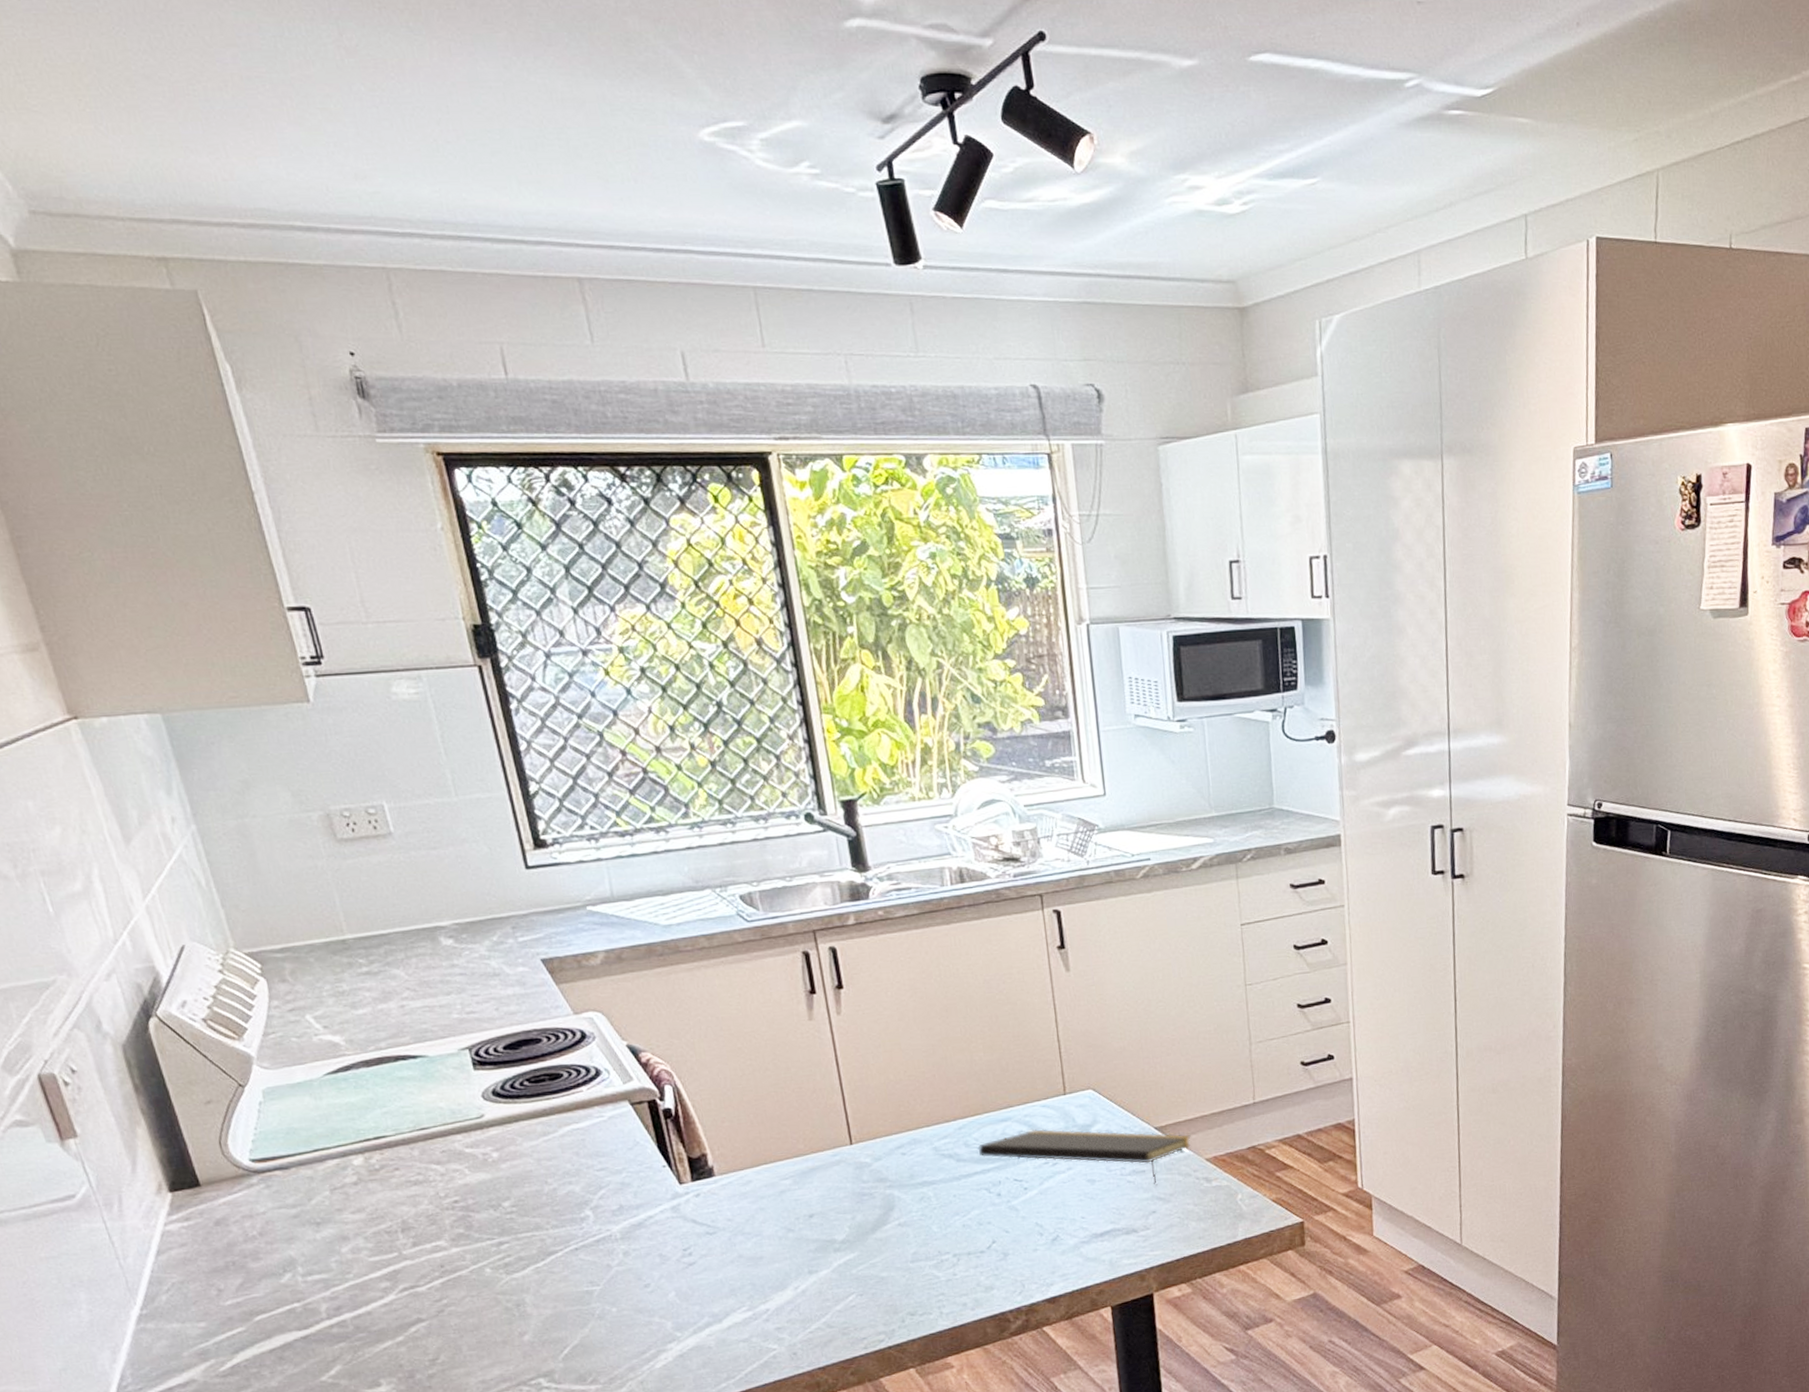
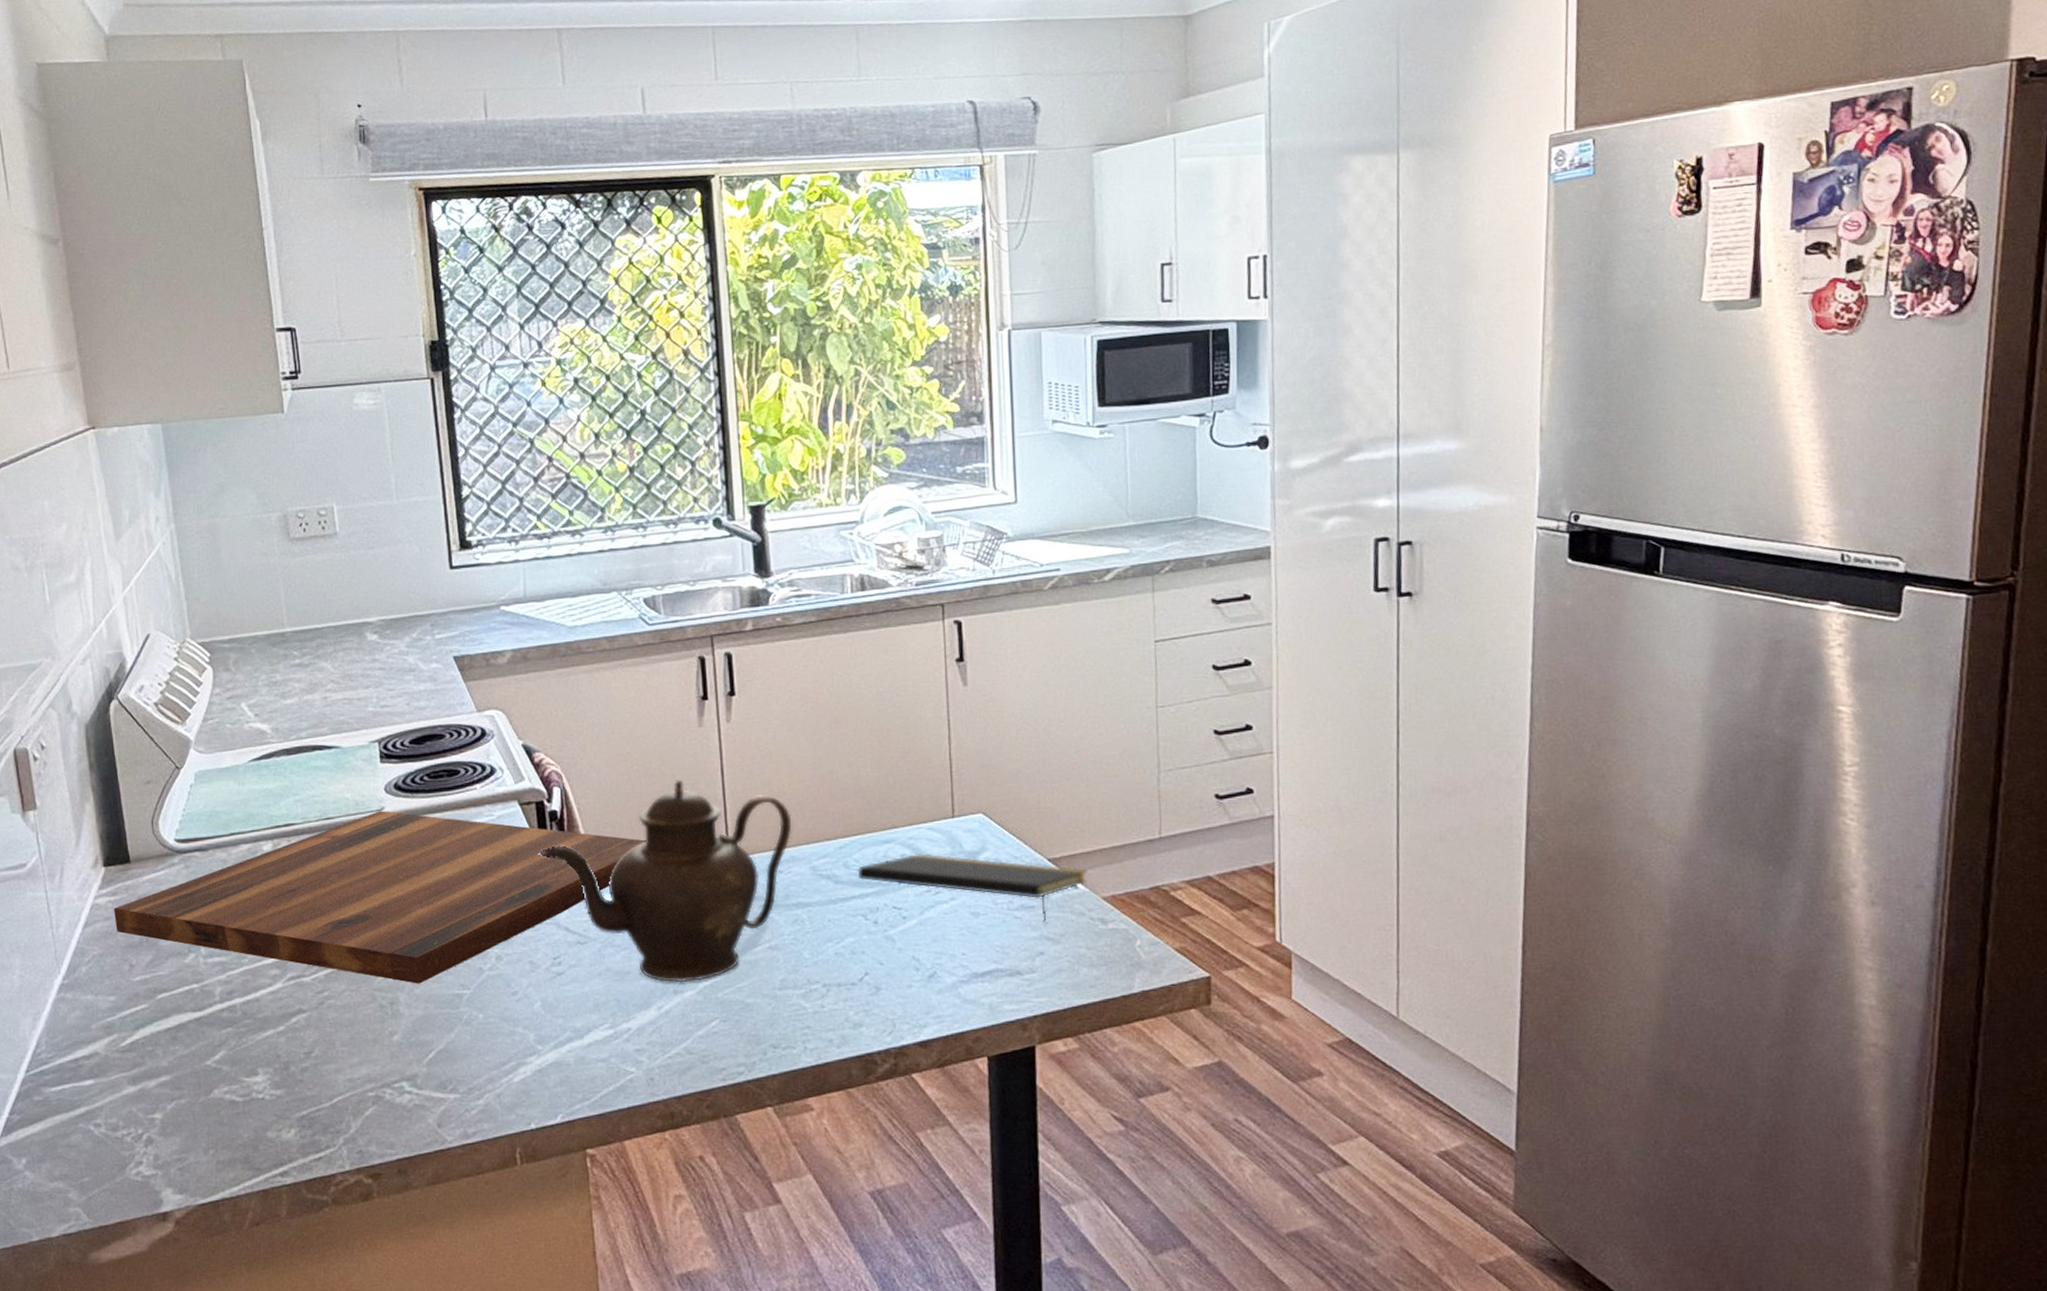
cutting board: none [188,1118,767,1285] -> present [113,811,646,984]
teapot: none [655,1072,912,1264] -> present [538,779,792,983]

